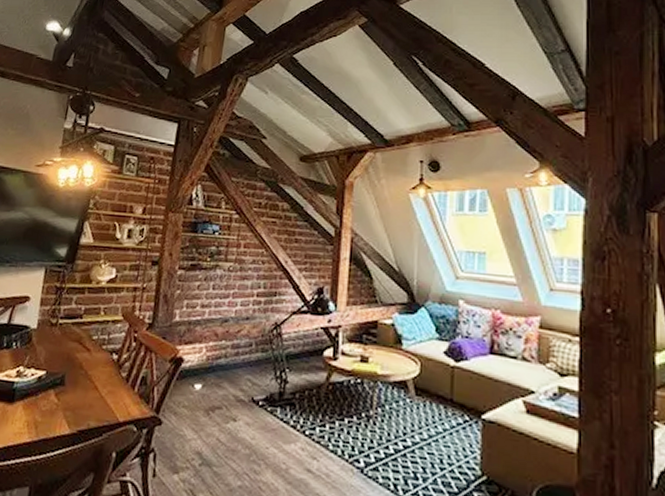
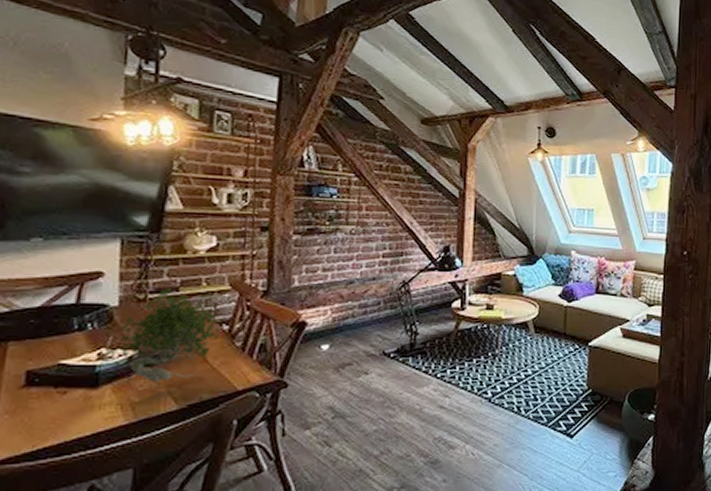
plant: none [25,315,110,410] -> present [110,288,220,388]

